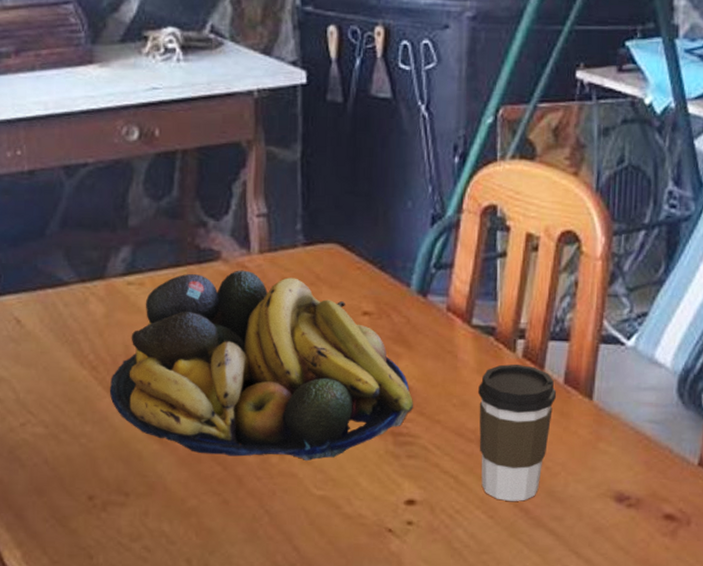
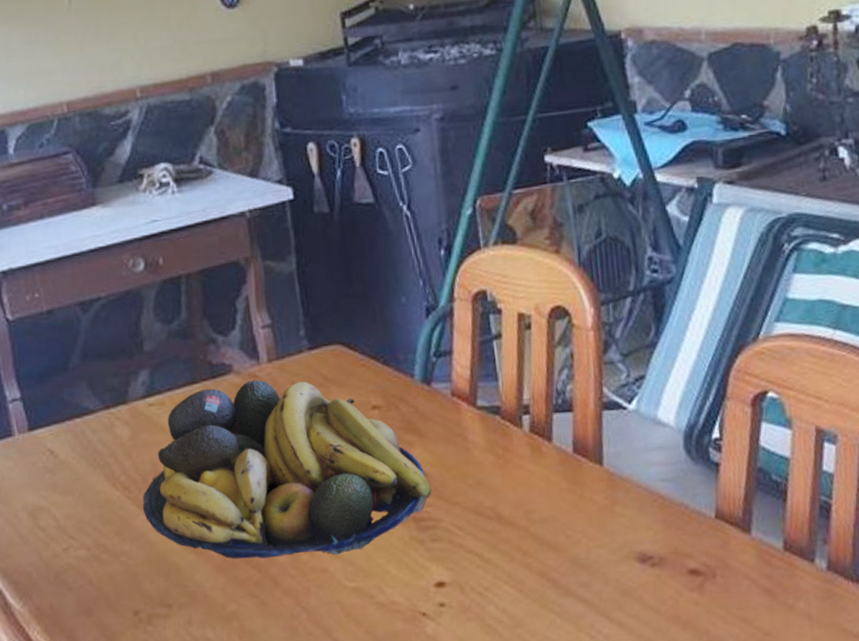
coffee cup: present [478,363,557,502] -> none [491,439,568,574]

